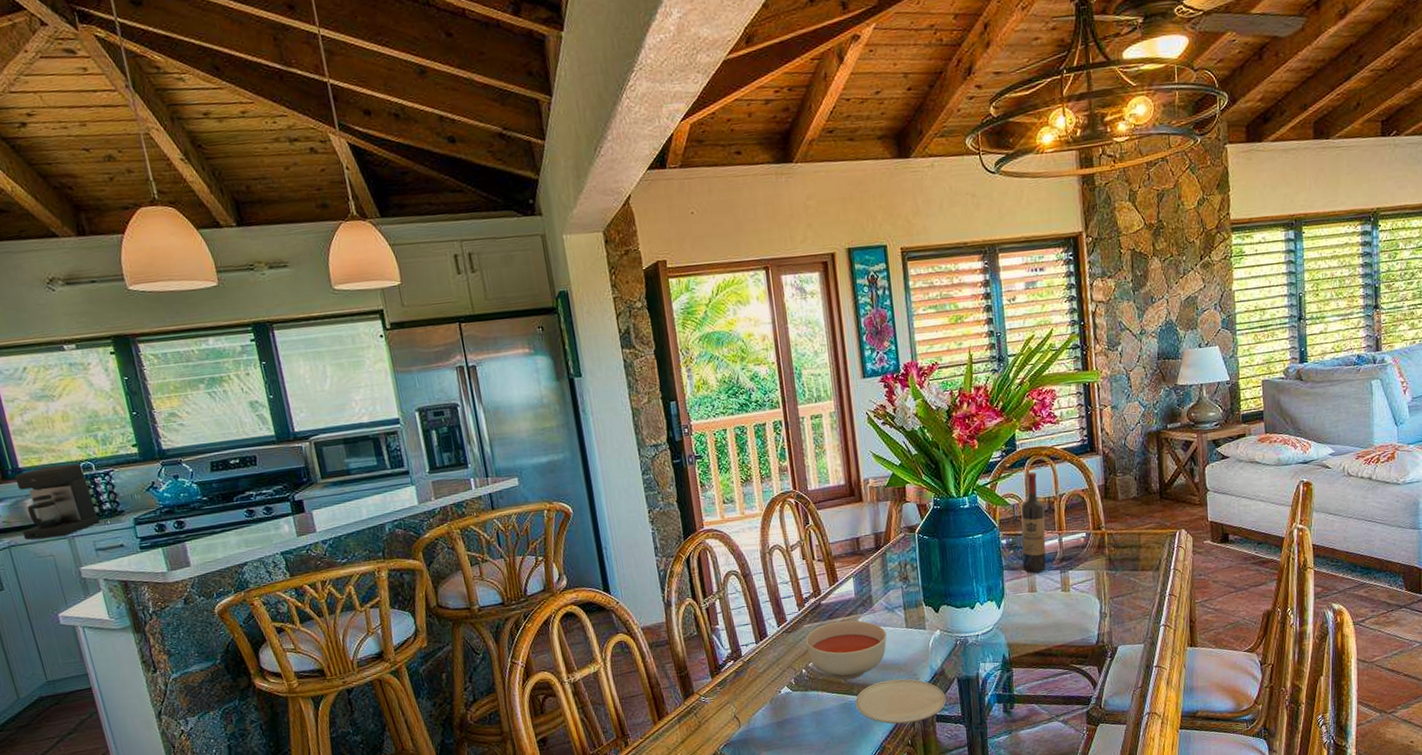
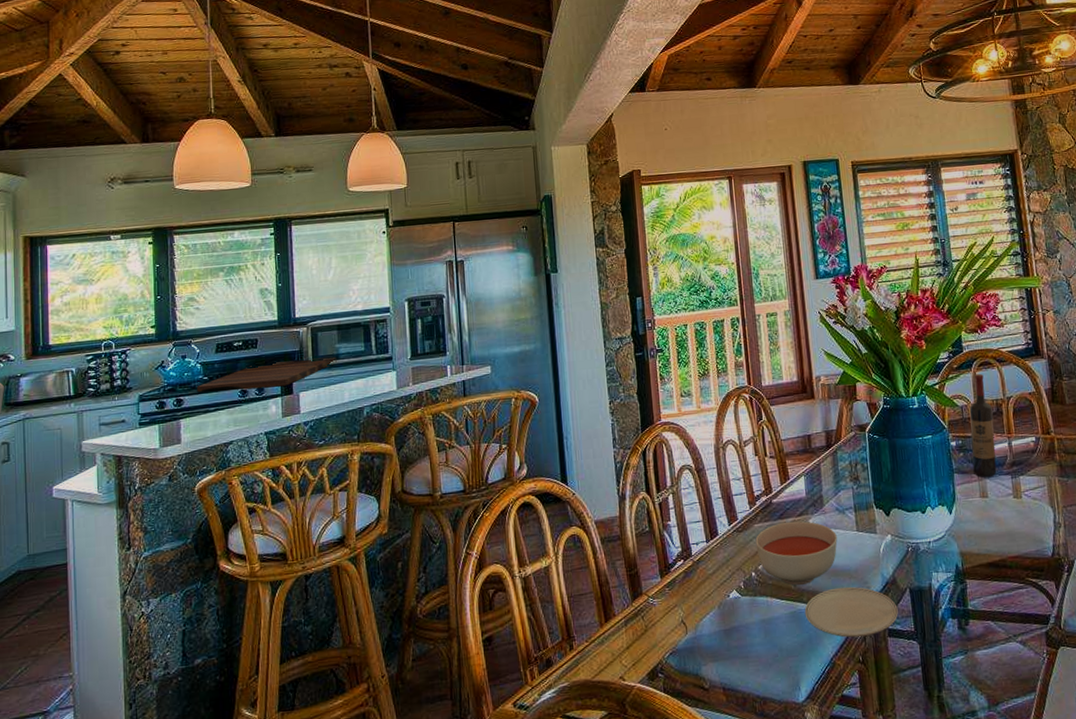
coffee maker: present [14,463,100,540] -> none [38,342,109,413]
cutting board: none [197,473,348,514] -> present [197,357,337,393]

